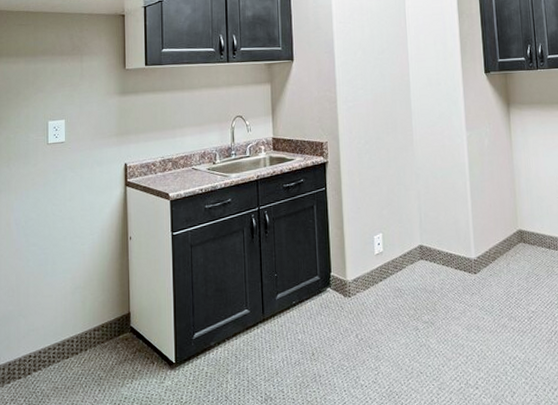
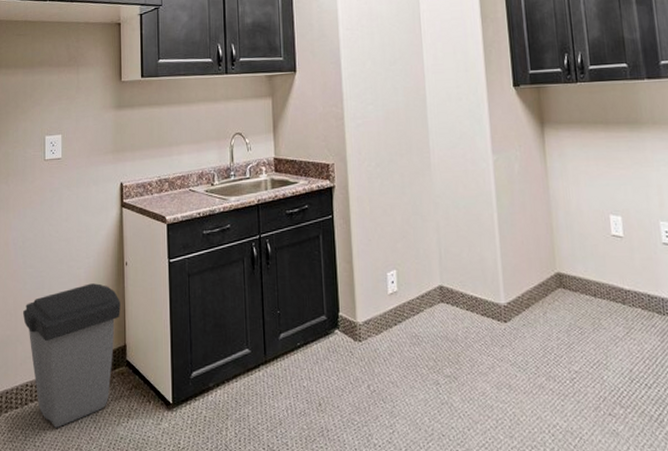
trash can: none [25,257,125,394] -> present [22,283,121,428]

